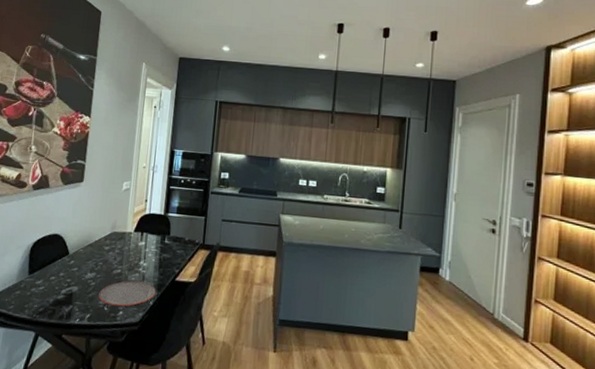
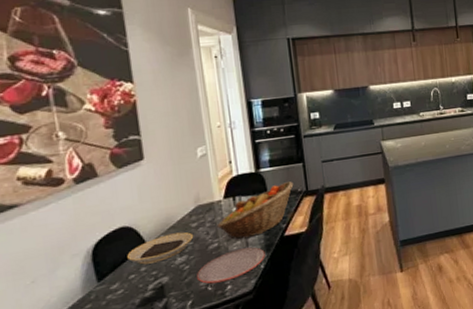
plate: none [53,250,104,272] -> present [127,232,194,265]
fruit basket: none [123,231,193,274] -> present [217,181,294,240]

